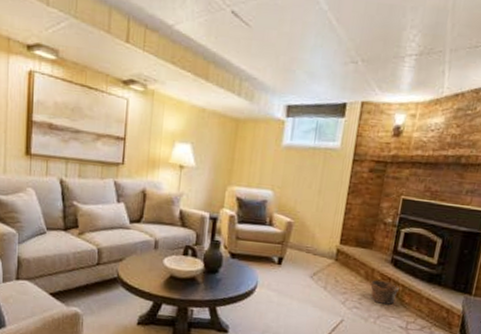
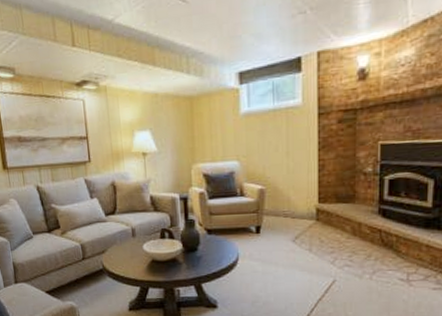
clay pot: present [370,279,399,305] -> none [359,233,392,258]

